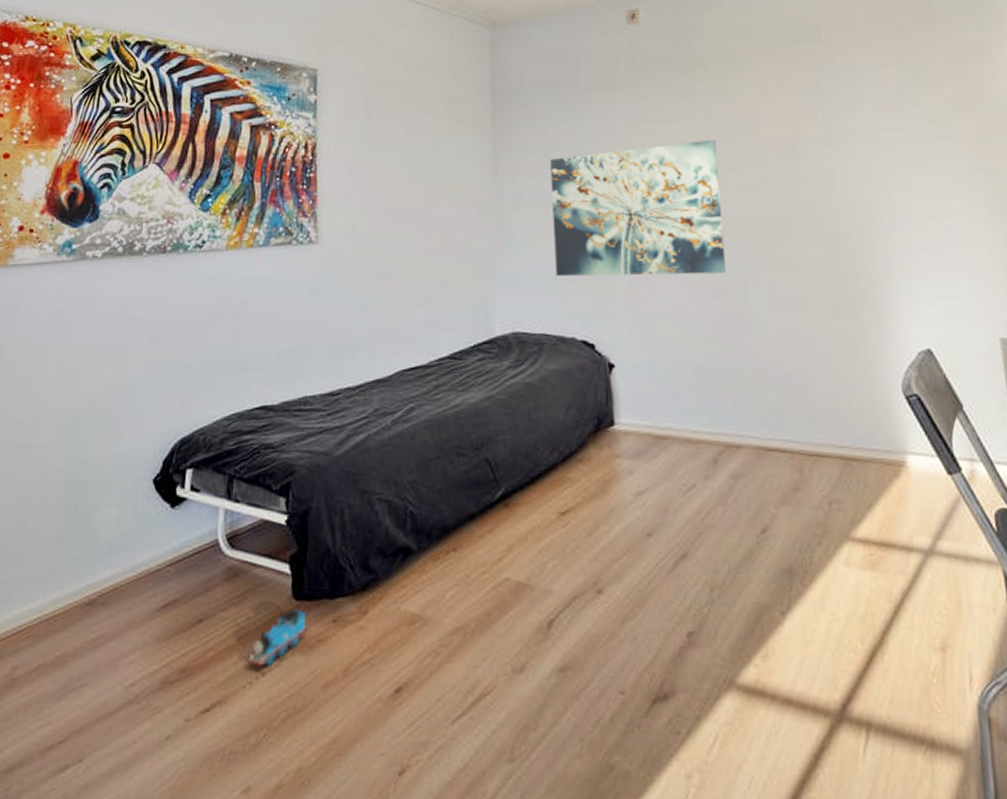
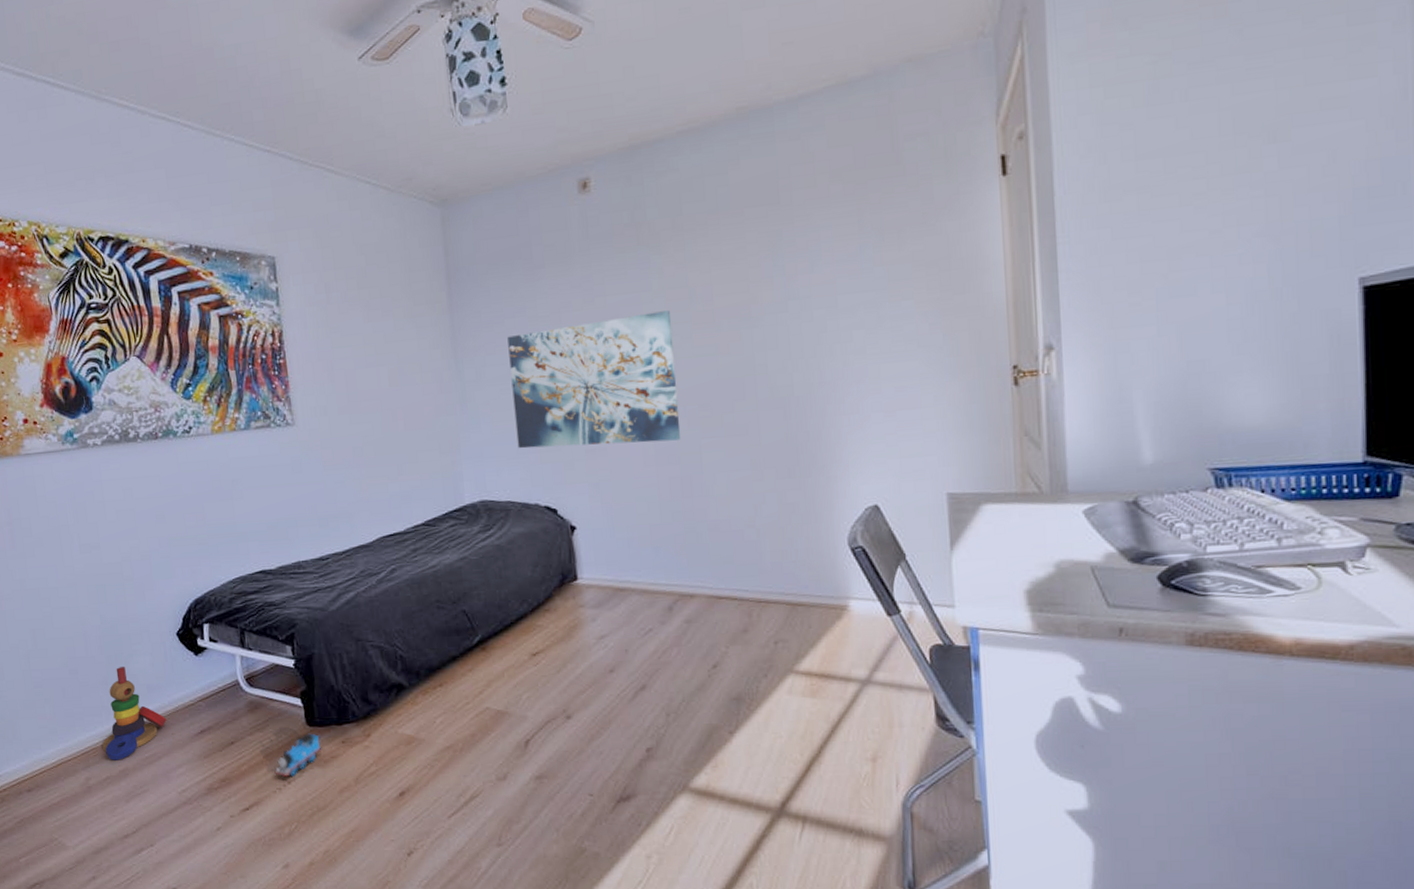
stacking toy: none [39,521,125,643] -> present [101,667,167,761]

